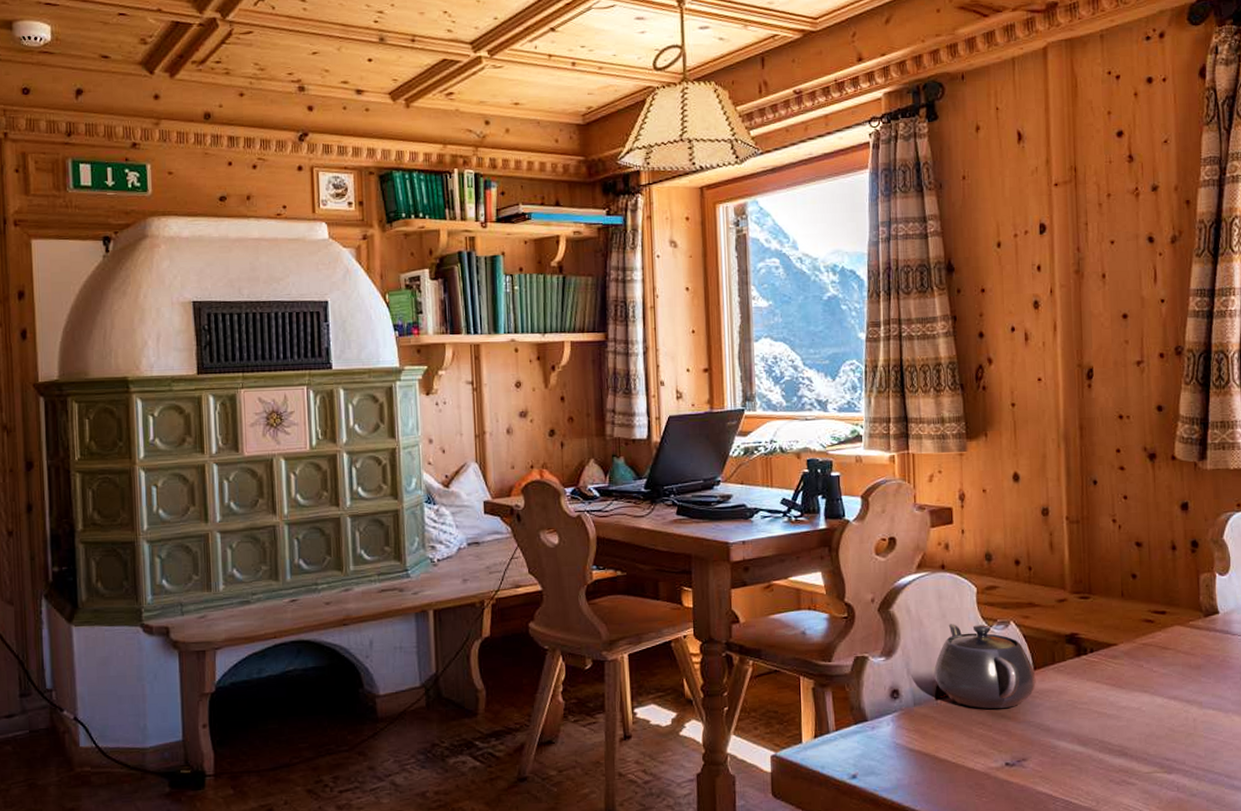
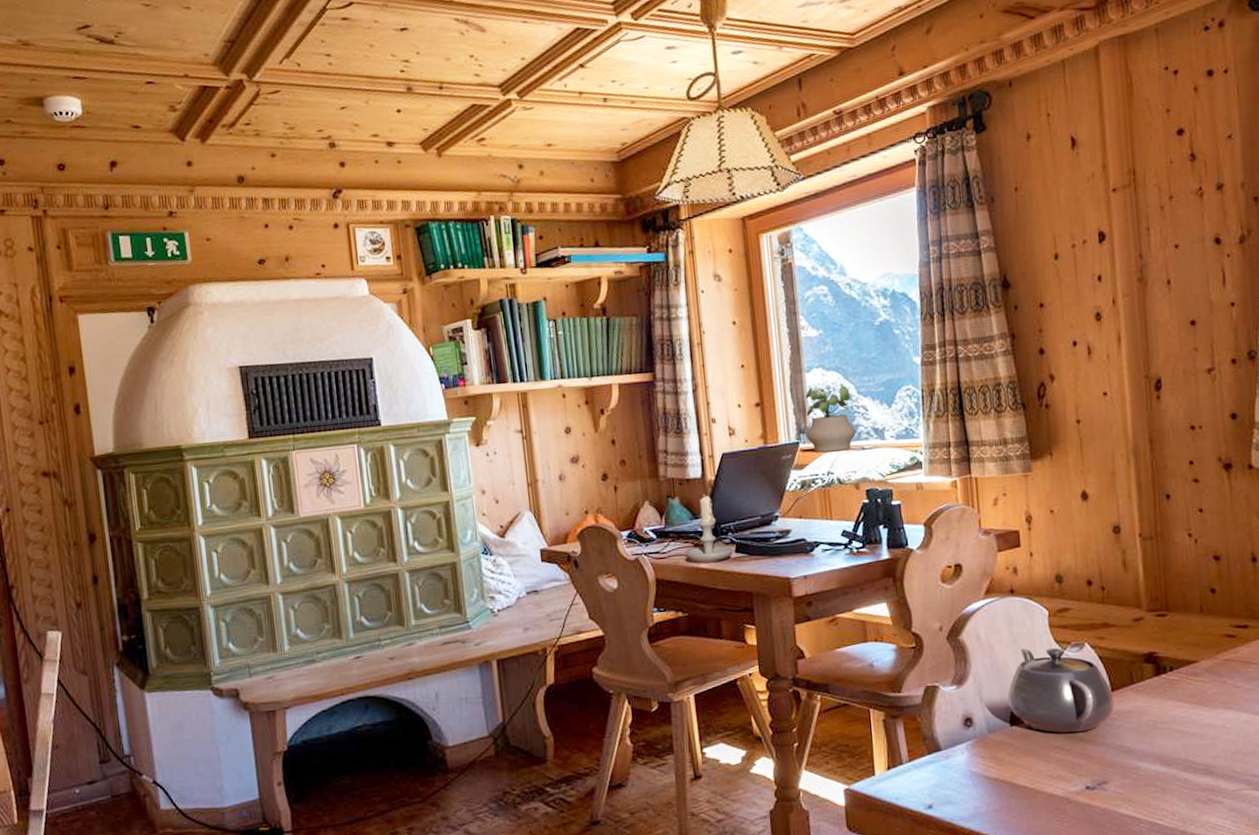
candle: none [628,455,674,523] -> present [685,494,733,563]
potted plant: none [750,354,801,421] -> present [803,383,857,453]

